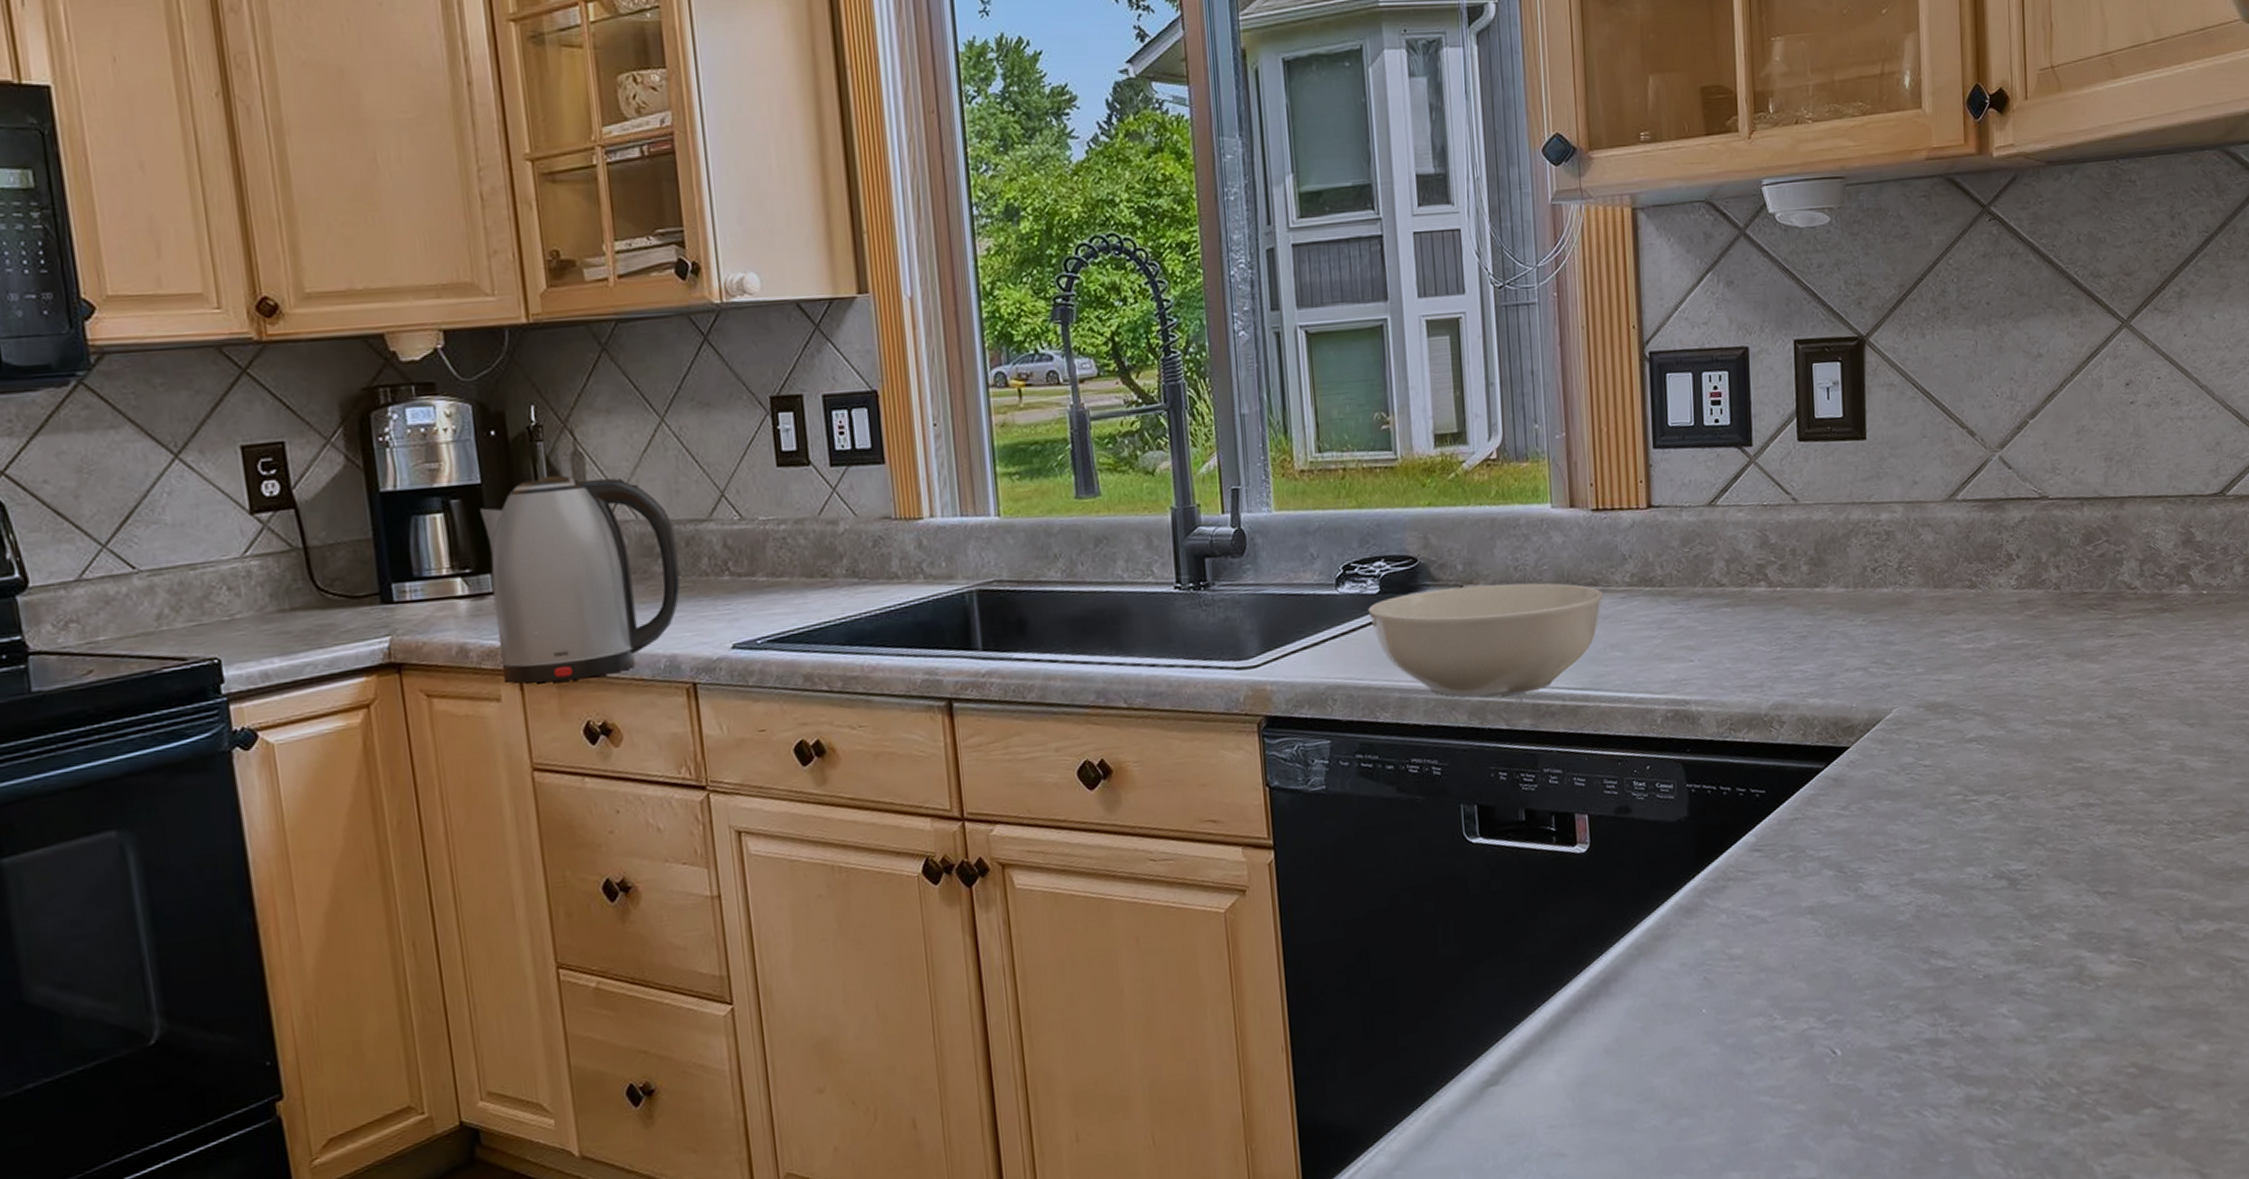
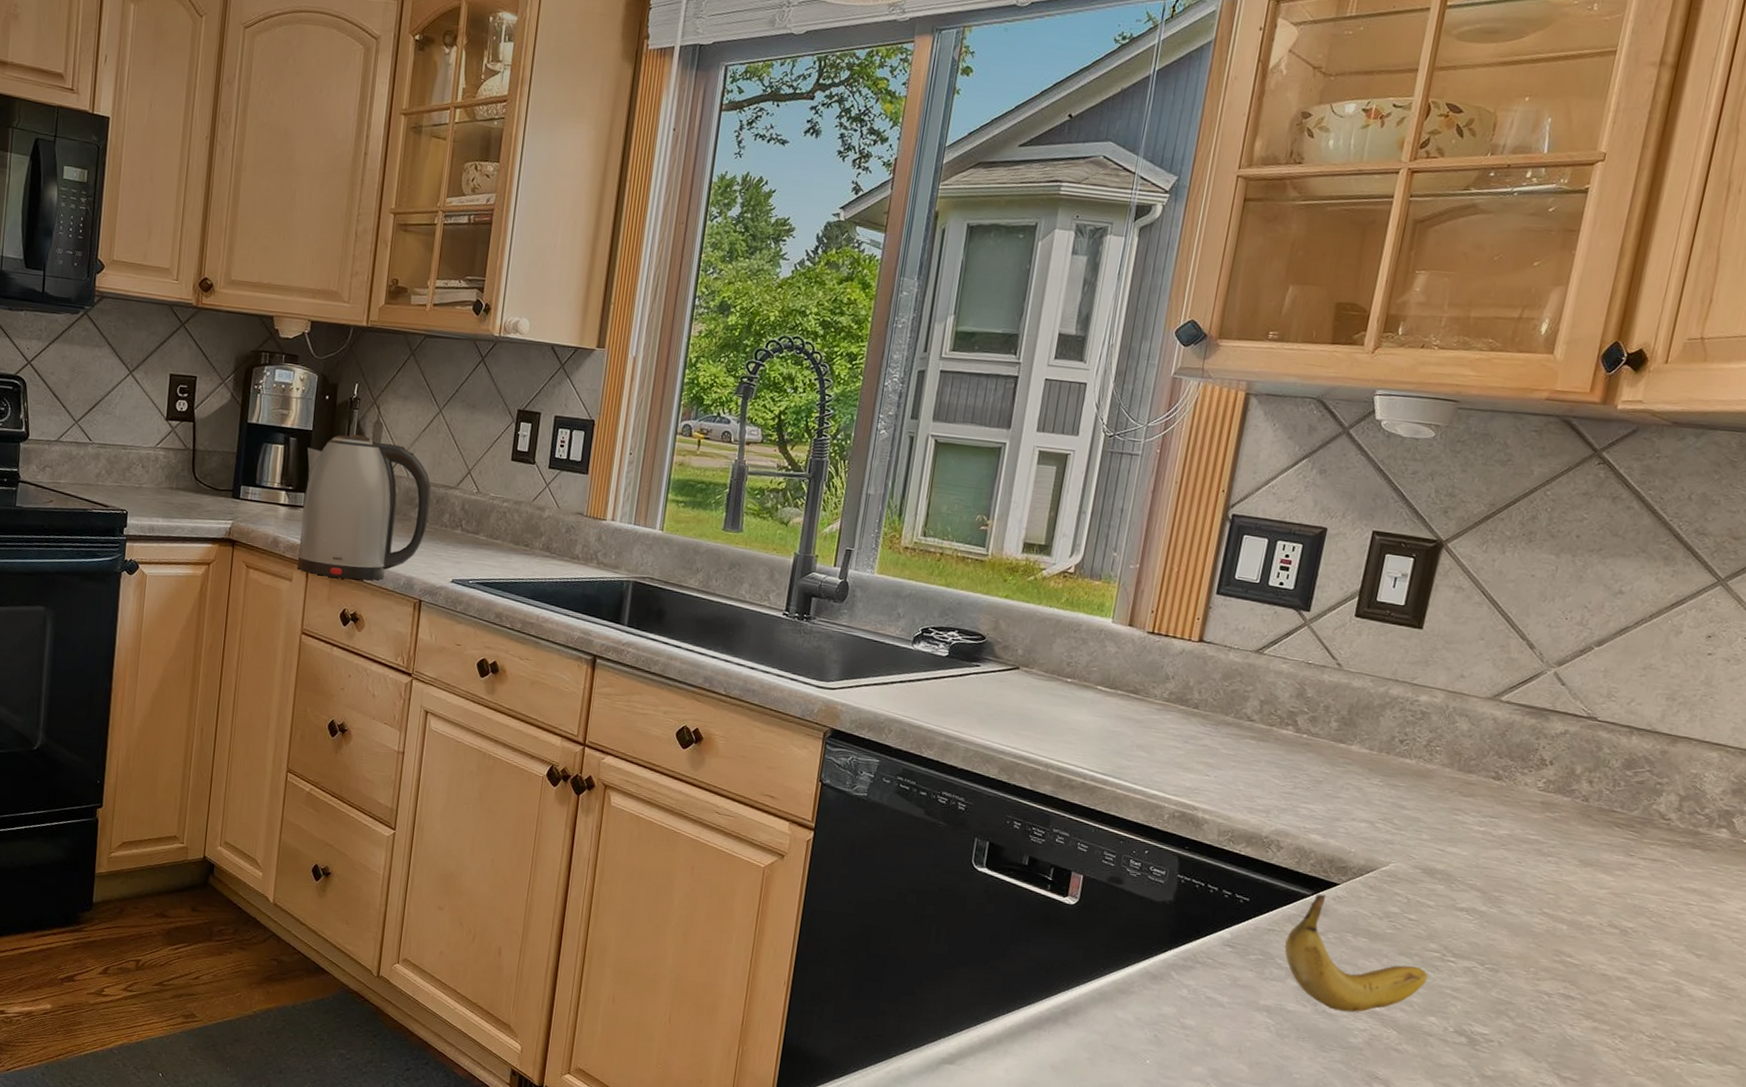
bowl: present [1368,582,1604,698] -> none [934,662,1142,765]
fruit: none [1811,763,1956,891] -> present [1284,894,1428,1012]

